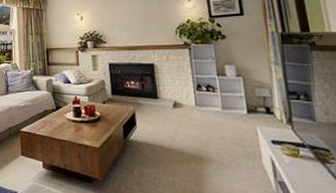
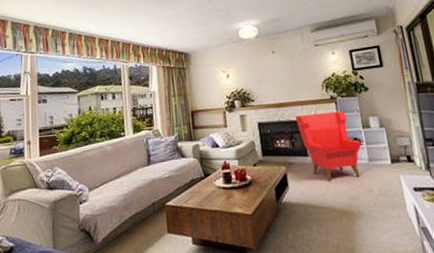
armchair: none [146,57,216,126] -> present [295,111,363,182]

